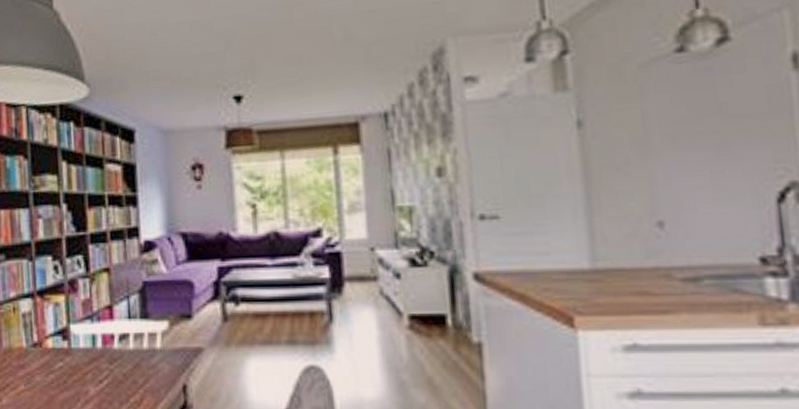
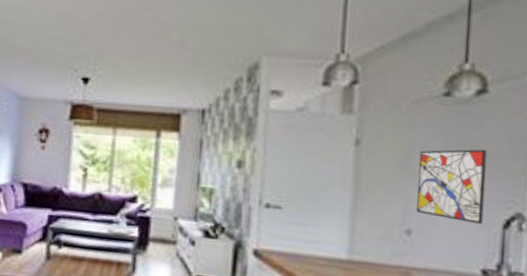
wall art: none [659,109,751,202] -> present [417,149,487,224]

